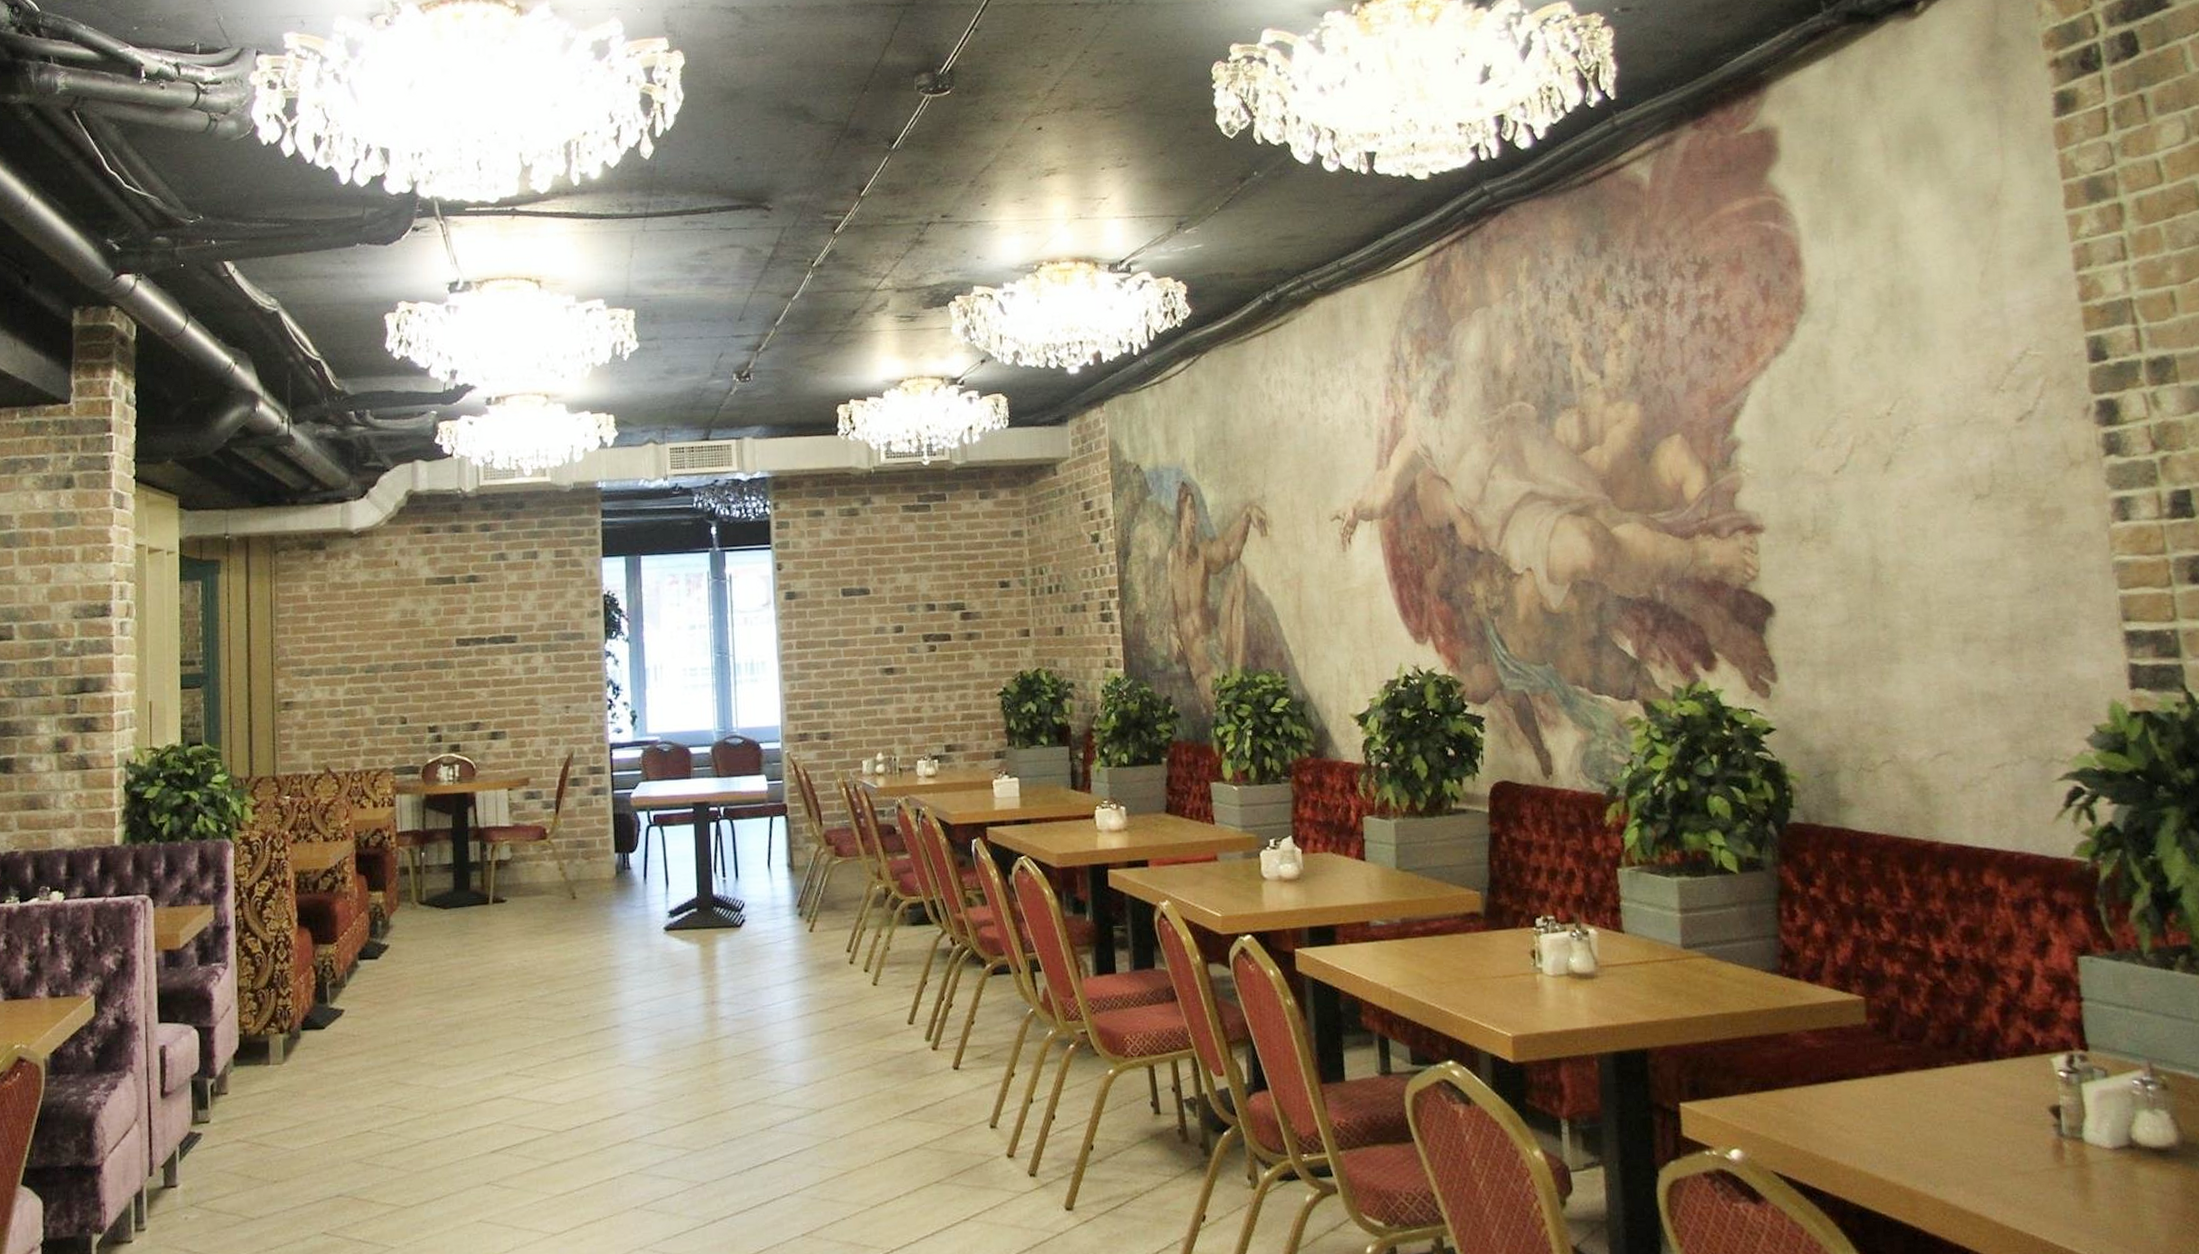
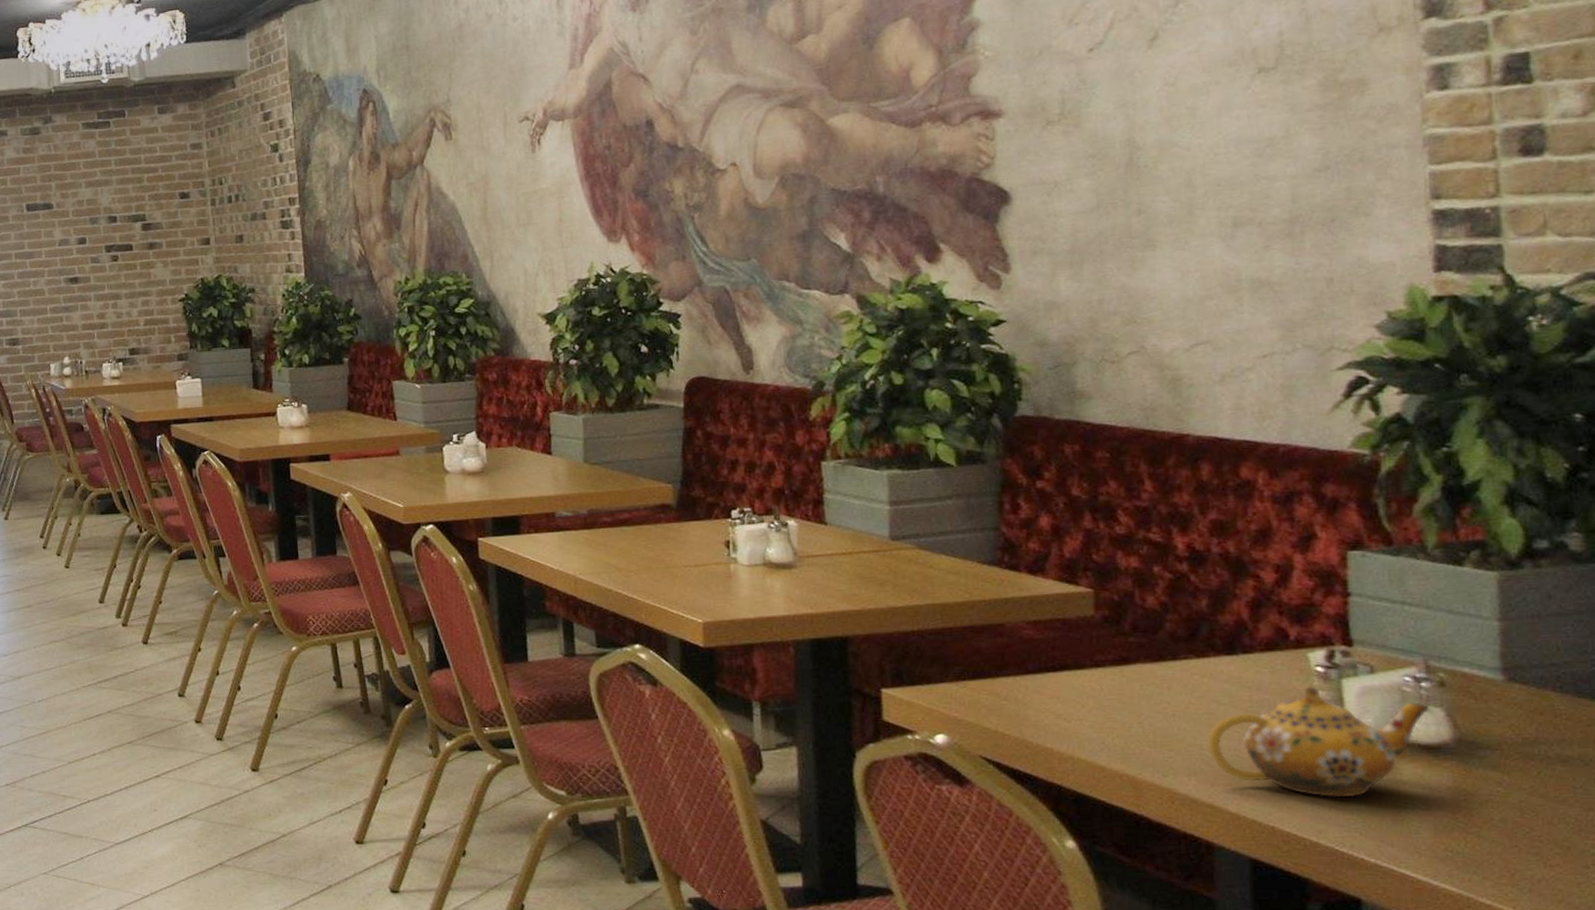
teapot: none [1971,1091,2157,1204] -> present [1207,686,1430,798]

